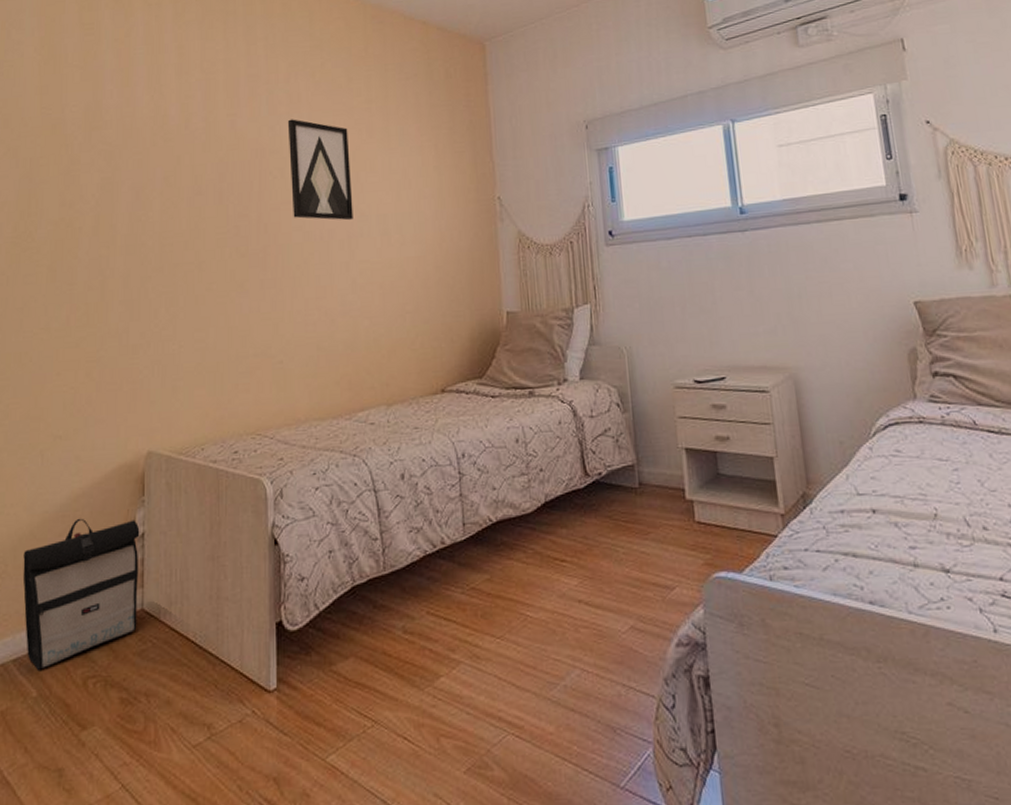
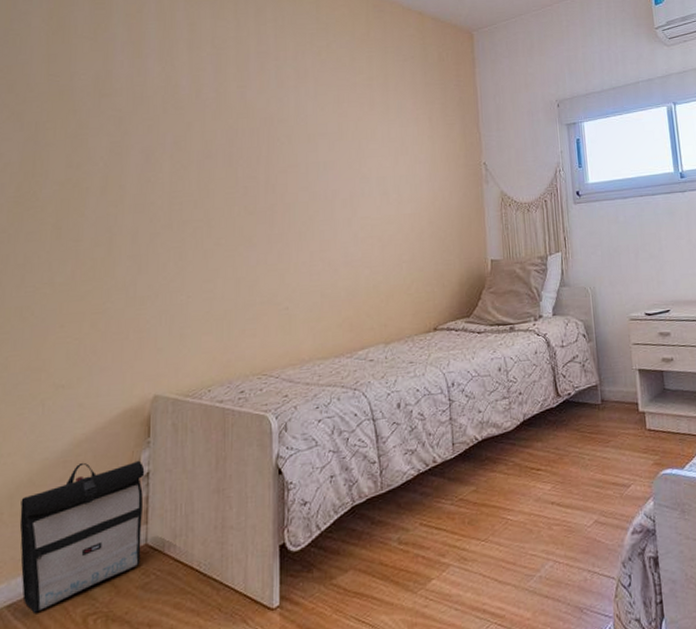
wall art: present [287,119,353,221] -> none [295,92,355,182]

